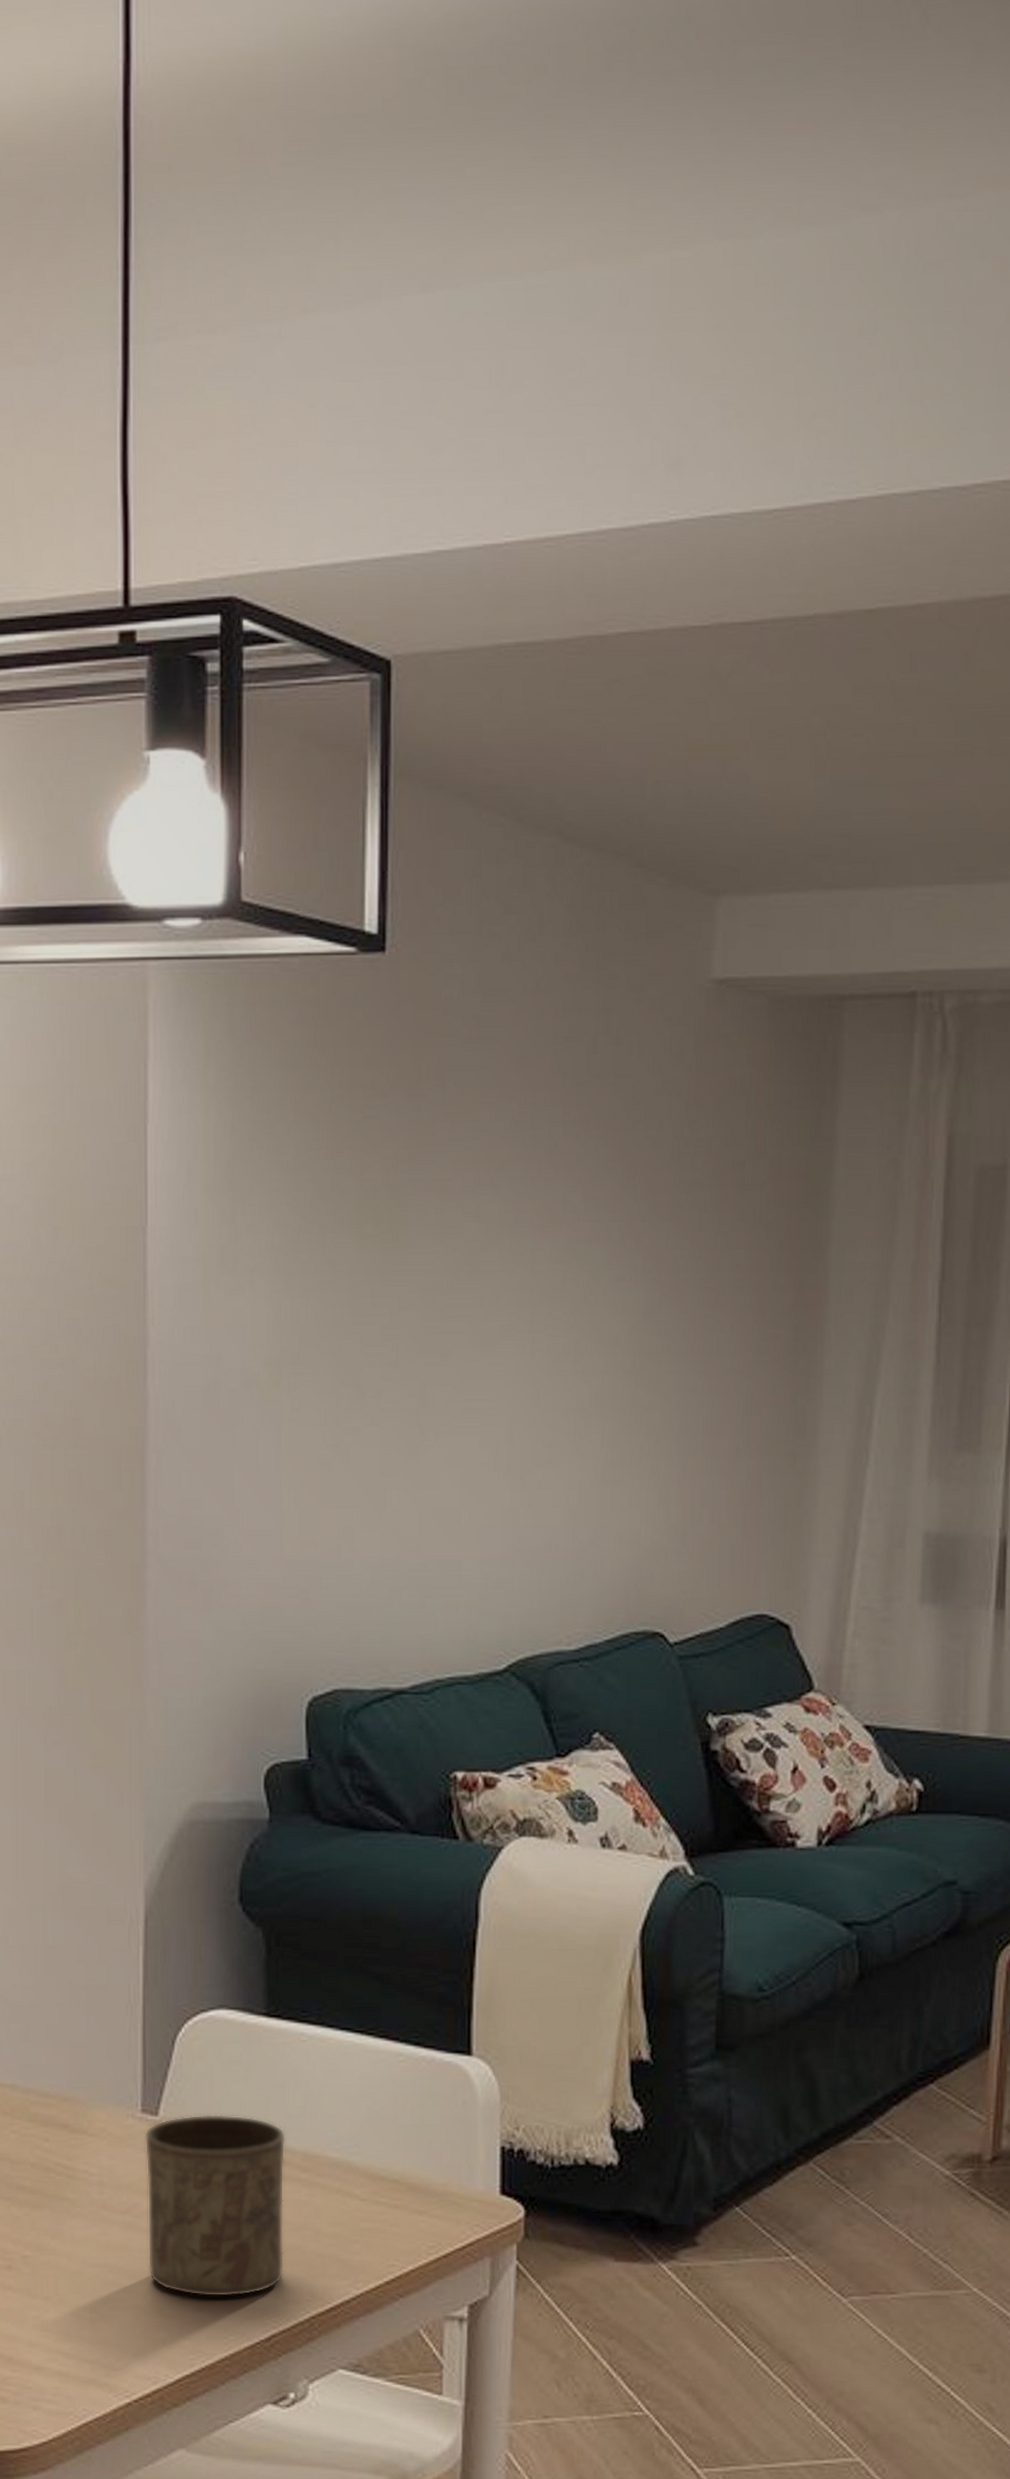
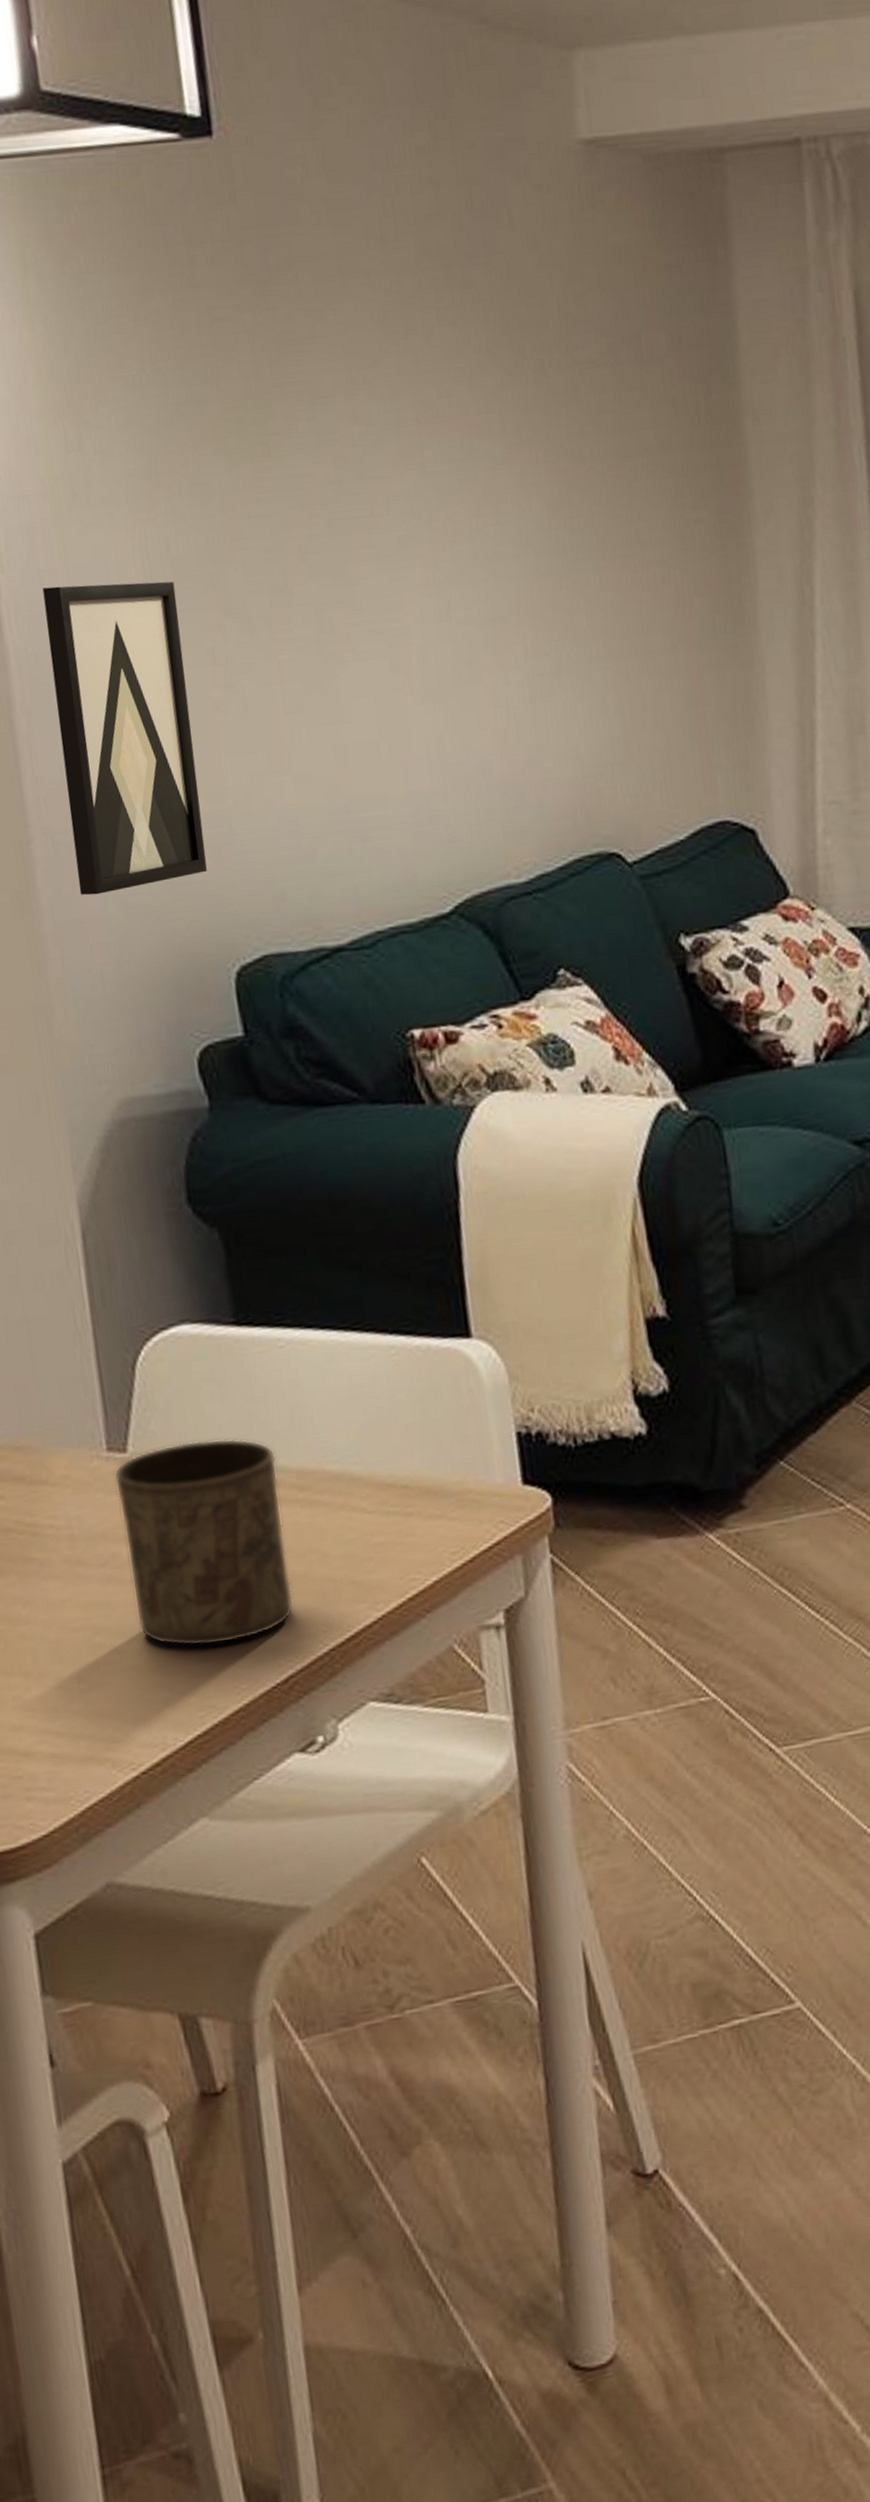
wall art: none [182,1342,300,1619] -> present [42,581,207,896]

